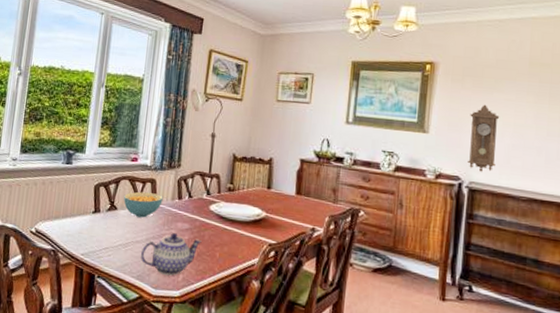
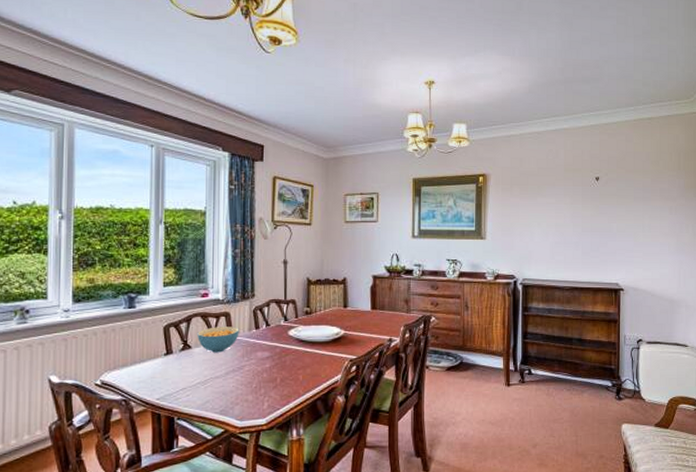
teapot: present [140,233,202,276] -> none [221,363,284,405]
pendulum clock: present [468,104,500,172] -> none [519,209,544,269]

